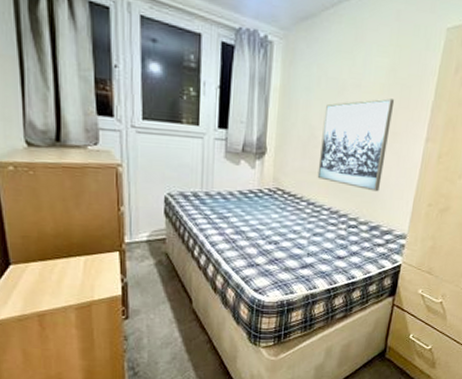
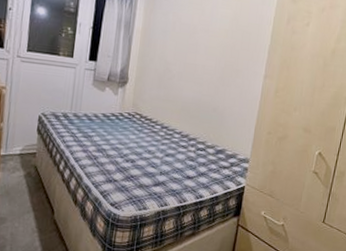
wall art: present [317,98,395,192] -> none [171,41,237,120]

